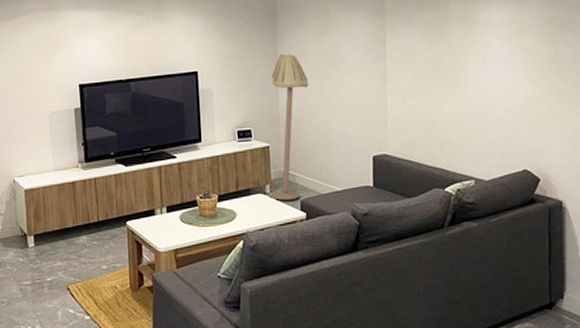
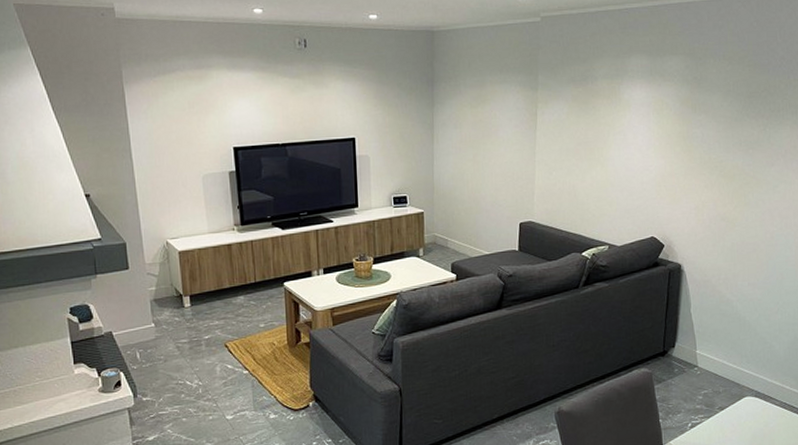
floor lamp: present [269,53,309,200] -> none [422,123,464,263]

